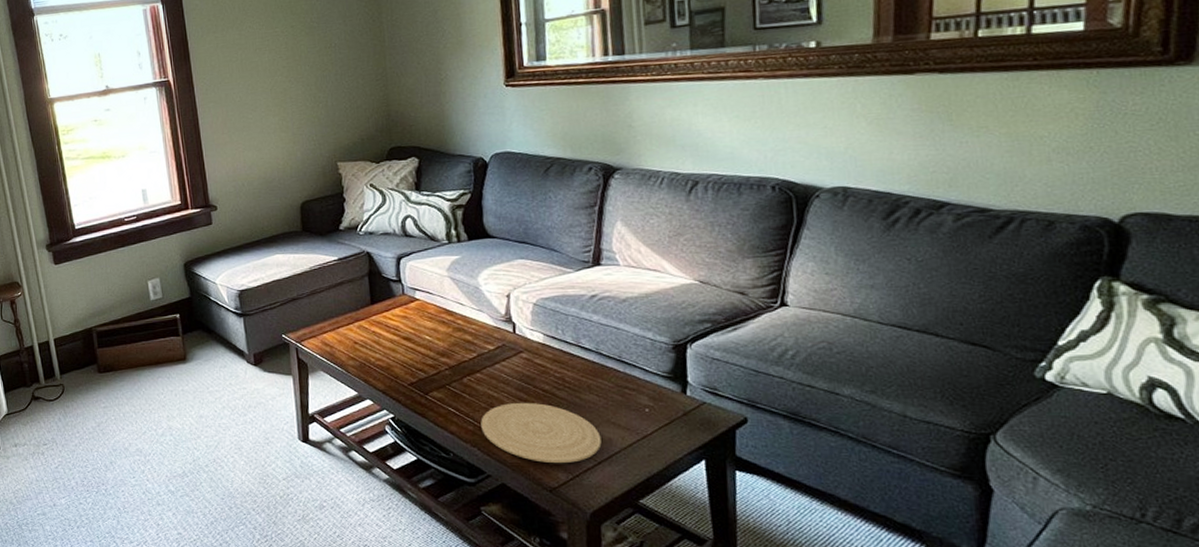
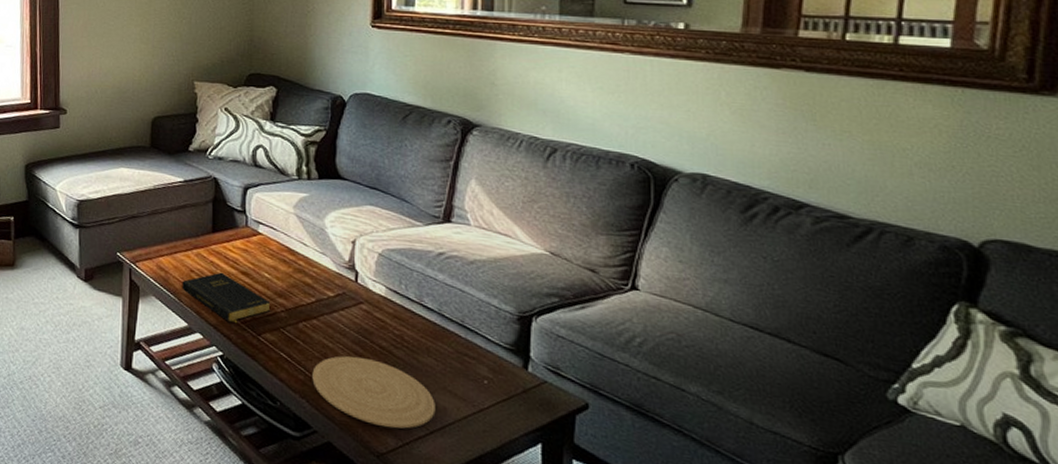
book: none [347,340,435,386] -> present [182,272,271,324]

